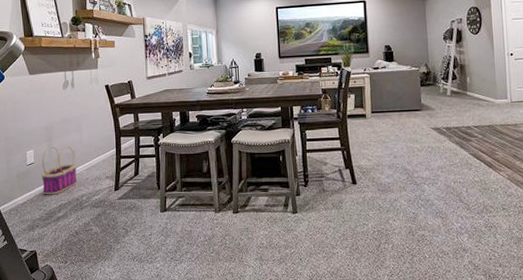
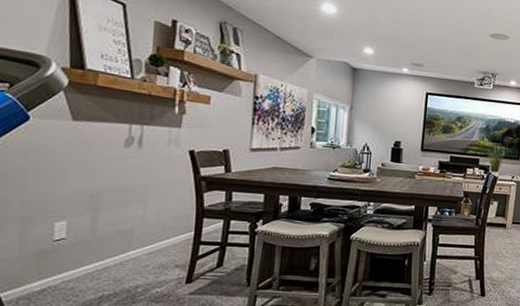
basket: present [41,146,78,195] -> none [75,220,133,283]

